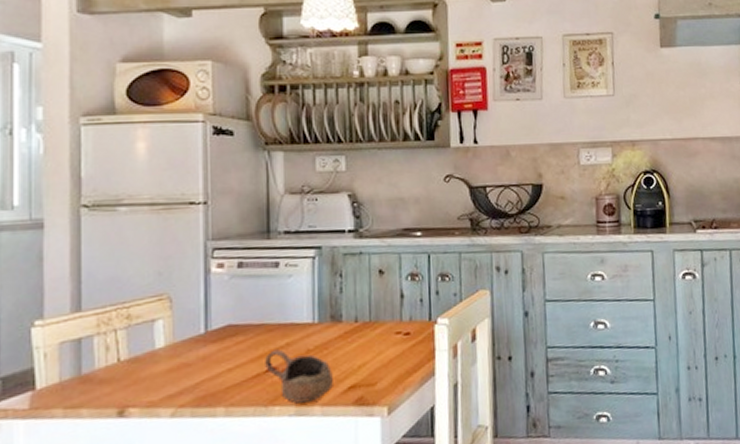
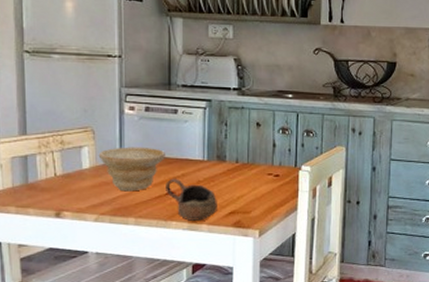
bowl: none [176,312,264,374] -> present [98,147,165,192]

